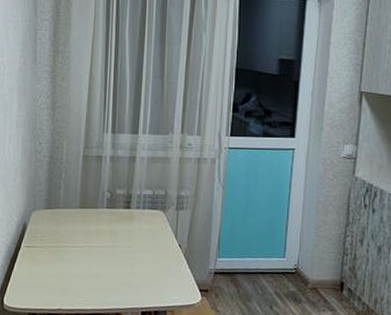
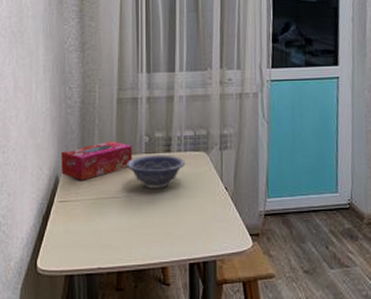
tissue box: none [29,194,95,229] -> present [61,141,132,180]
decorative bowl: none [89,210,143,242] -> present [127,154,186,189]

